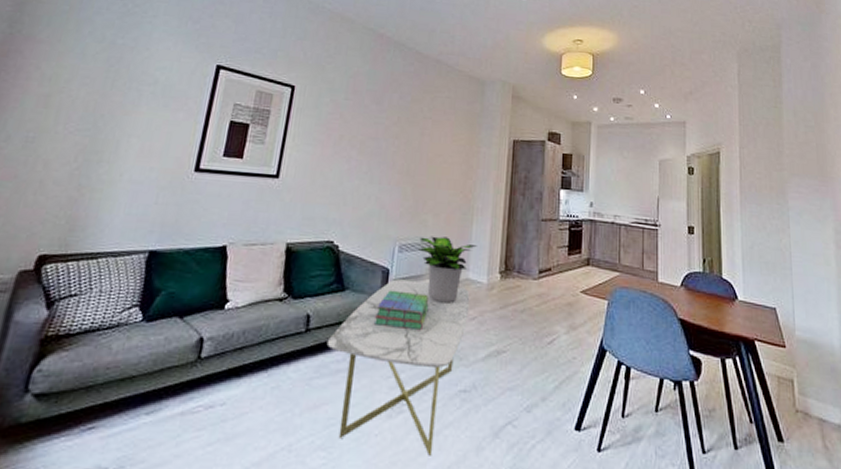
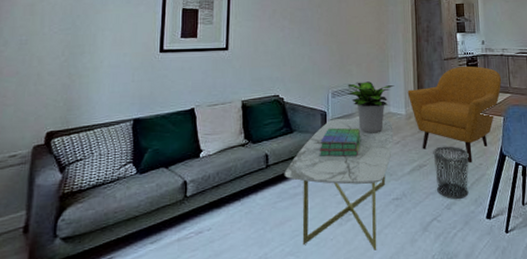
armchair: none [492,231,610,354] -> present [407,66,502,162]
waste bin: none [516,329,562,401] -> present [433,146,470,200]

